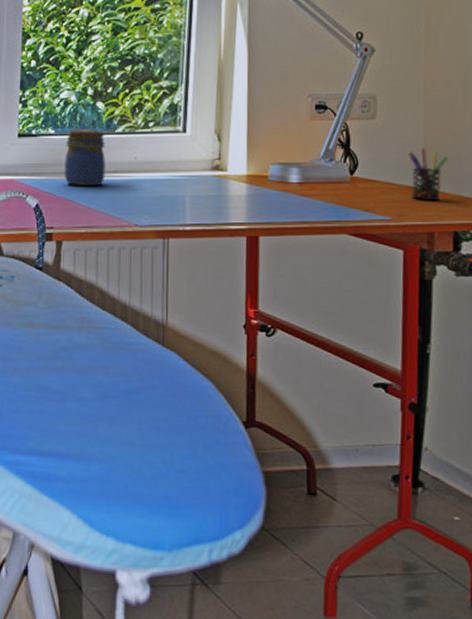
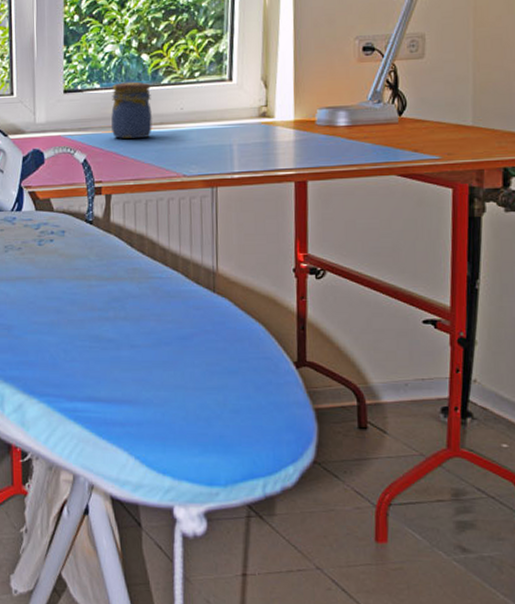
pen holder: present [409,148,448,201] -> none [458,85,498,139]

